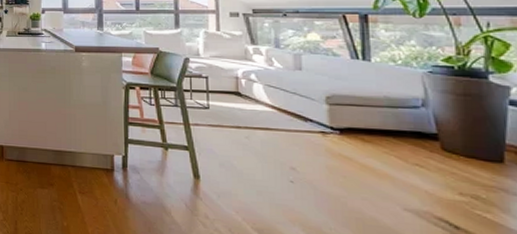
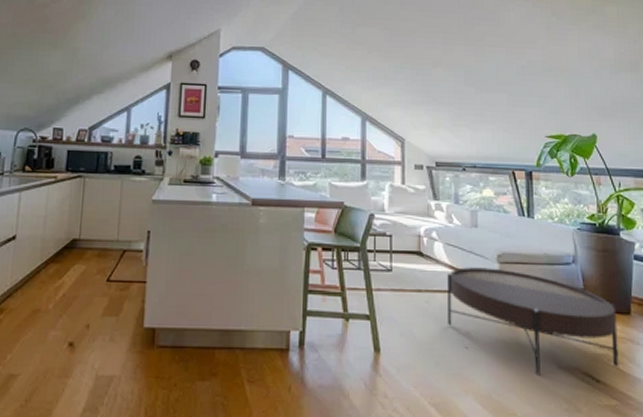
coffee table: none [269,107,487,215] -> present [447,267,619,376]

